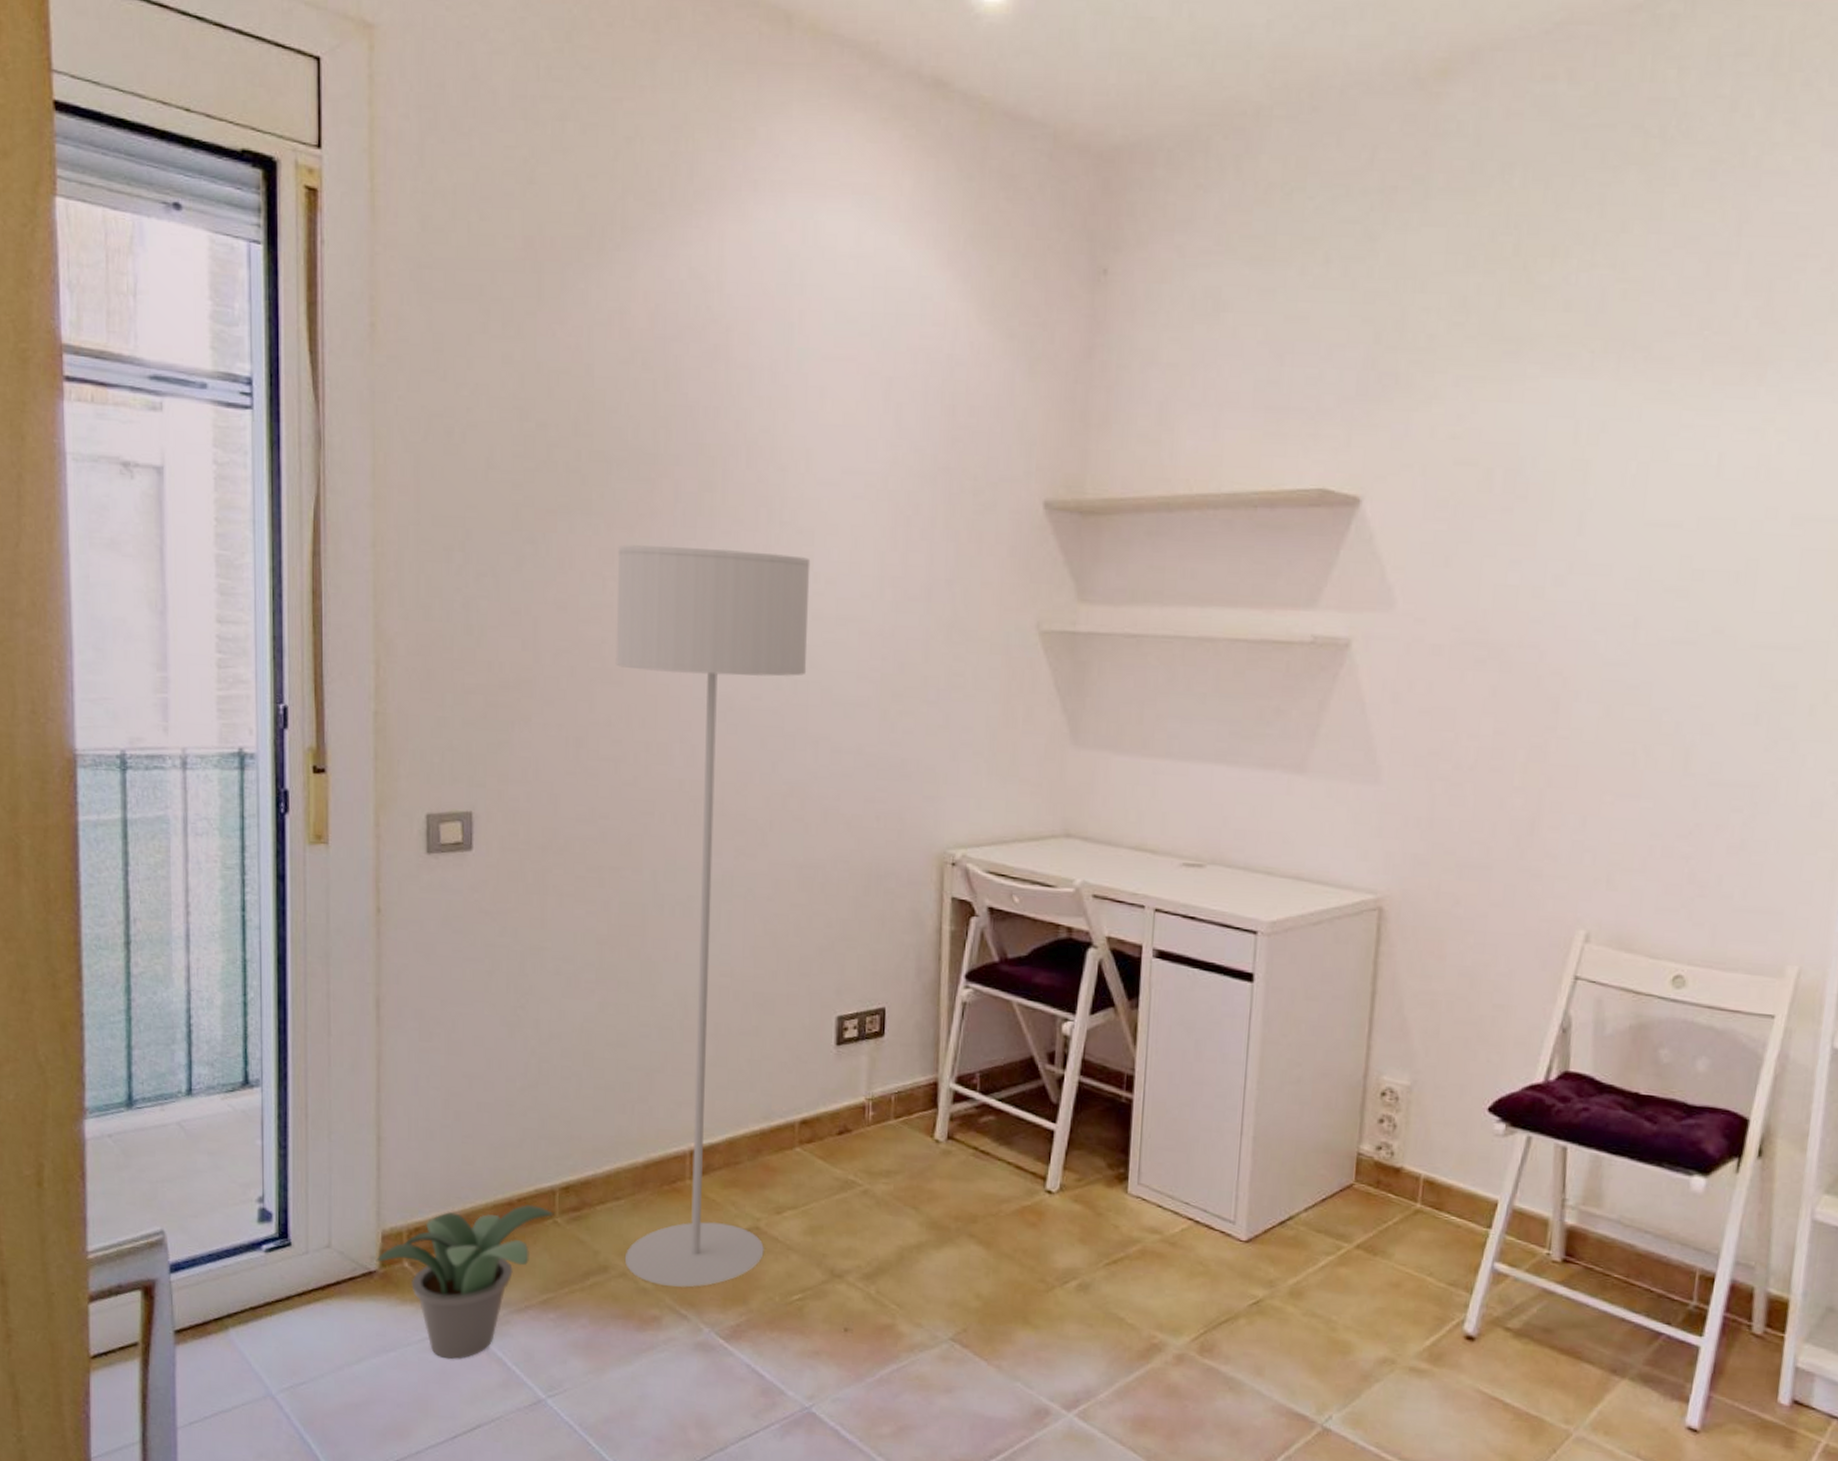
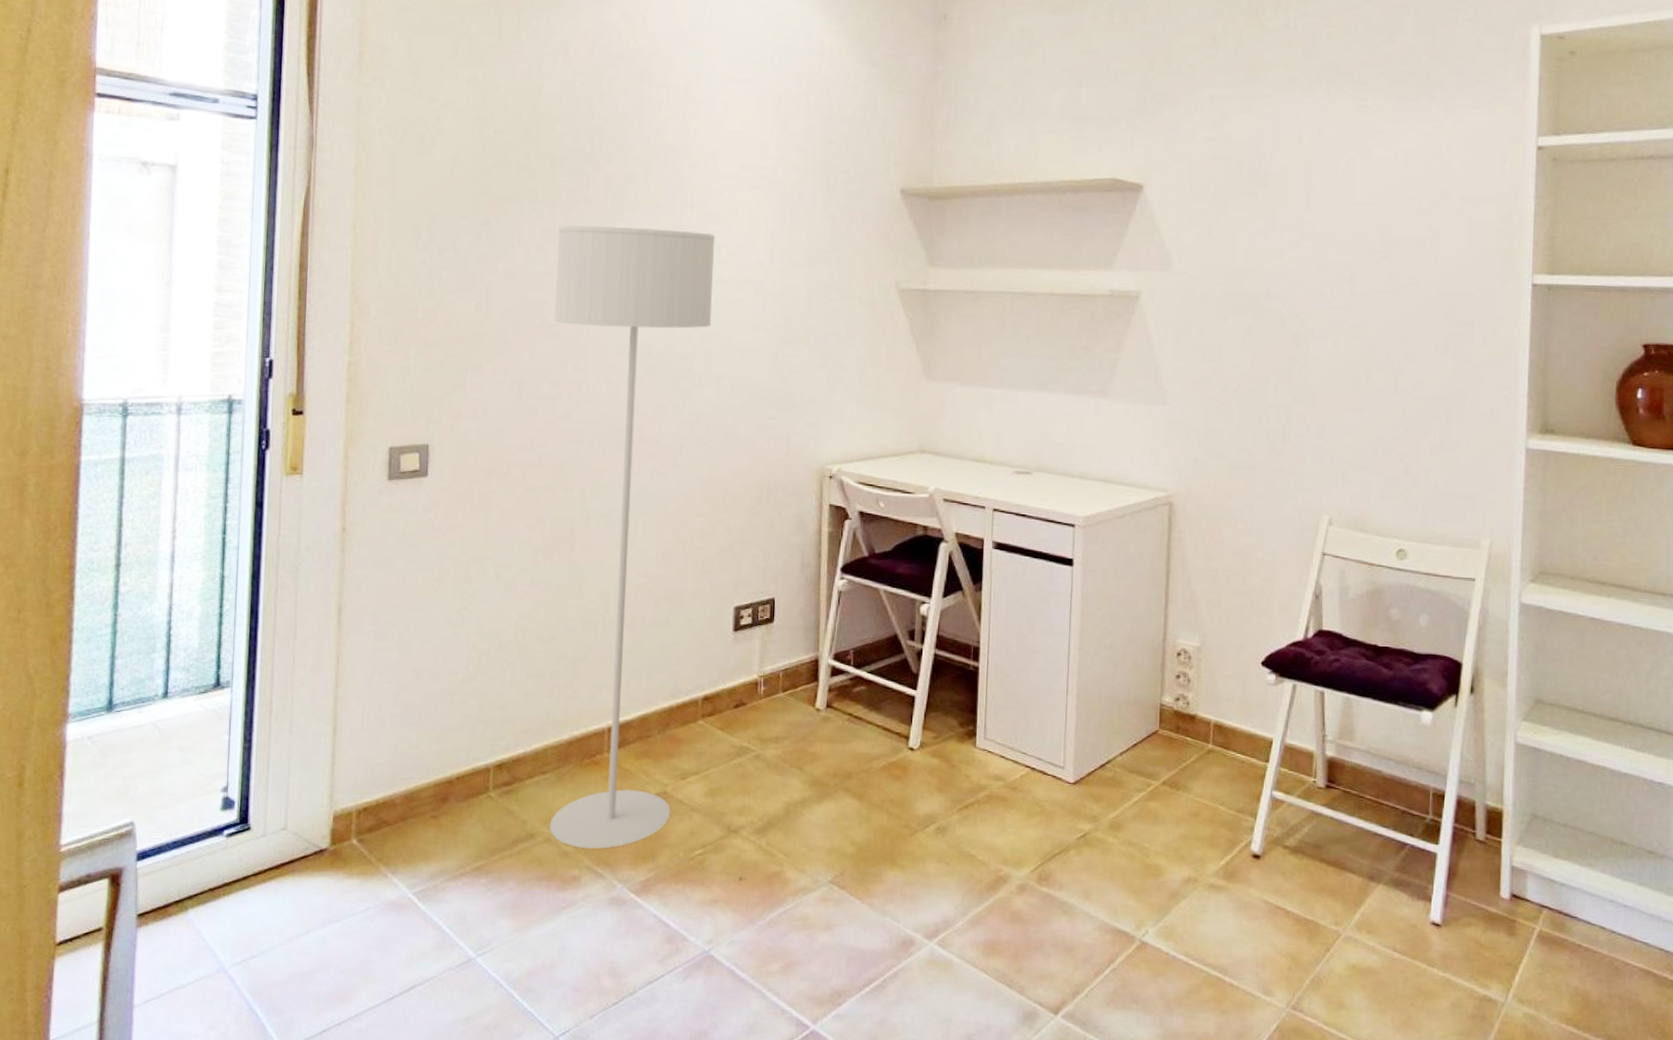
potted plant: present [376,1204,554,1360] -> none [327,781,488,927]

